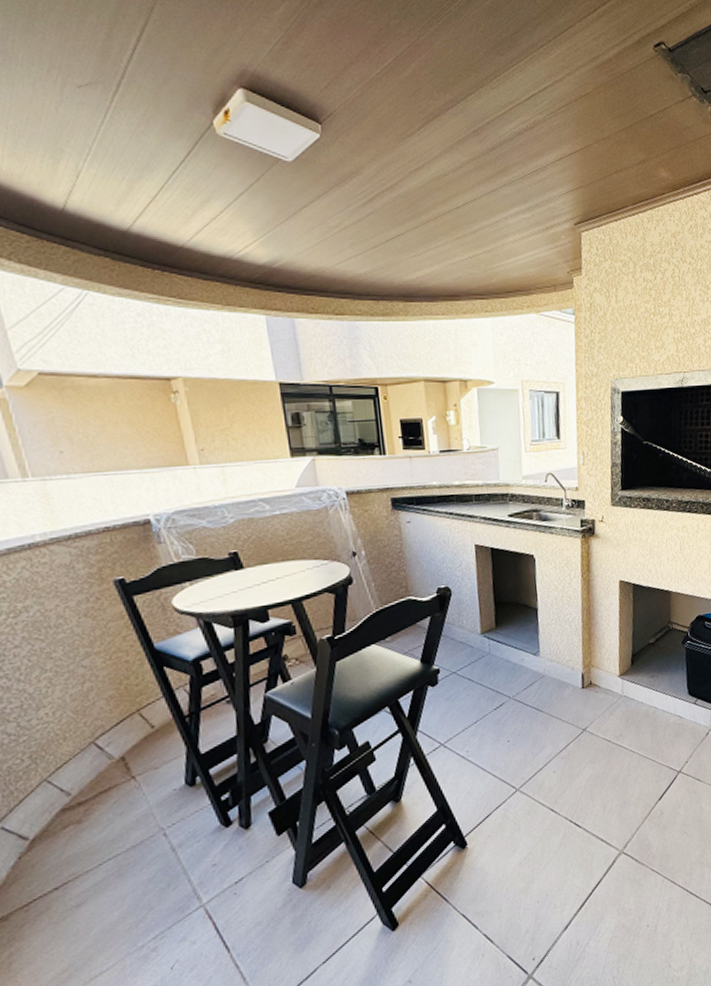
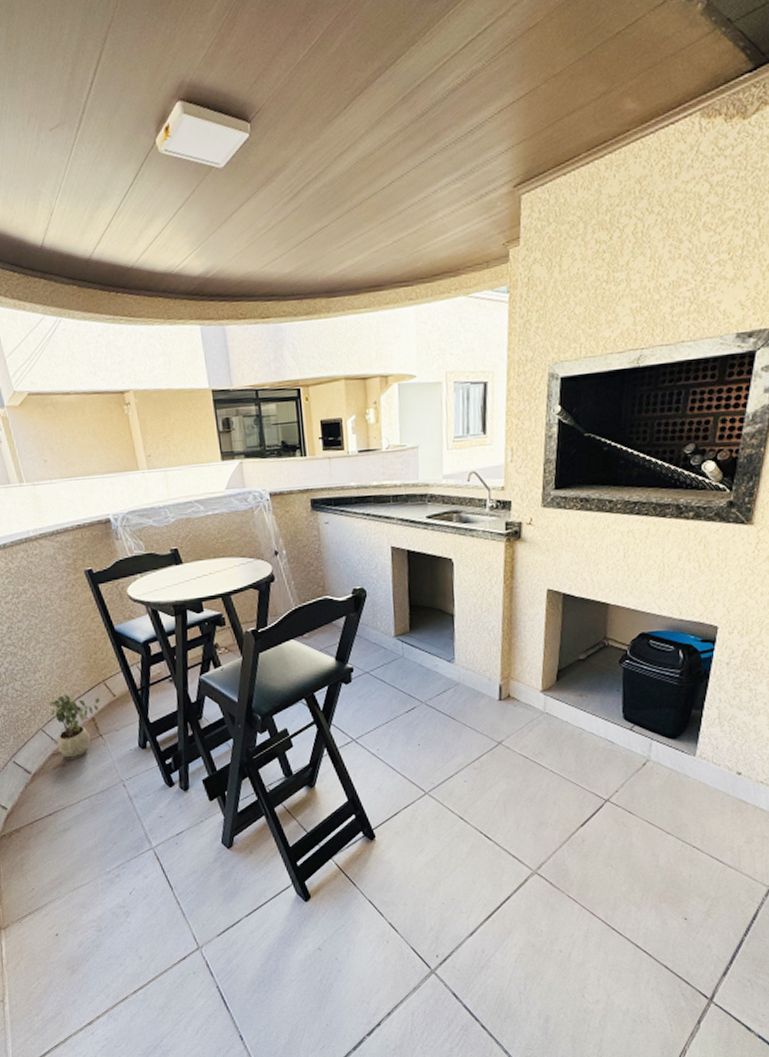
potted plant: none [56,731,133,814] -> present [47,695,100,760]

